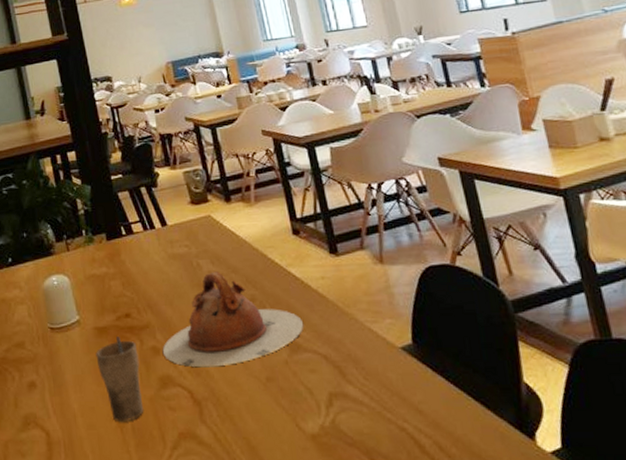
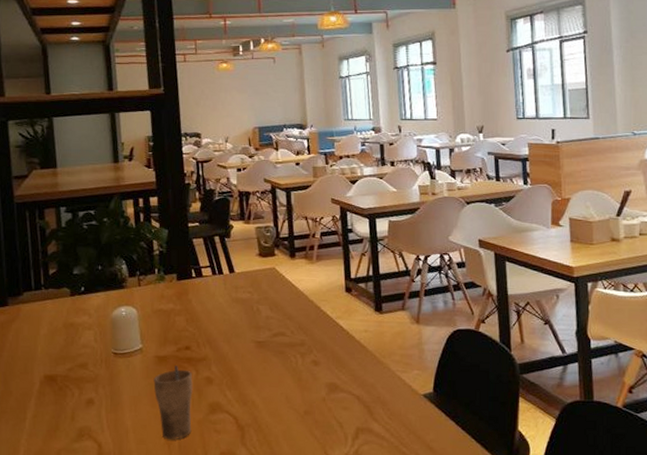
teapot: present [162,271,304,368] -> none [215,317,344,399]

